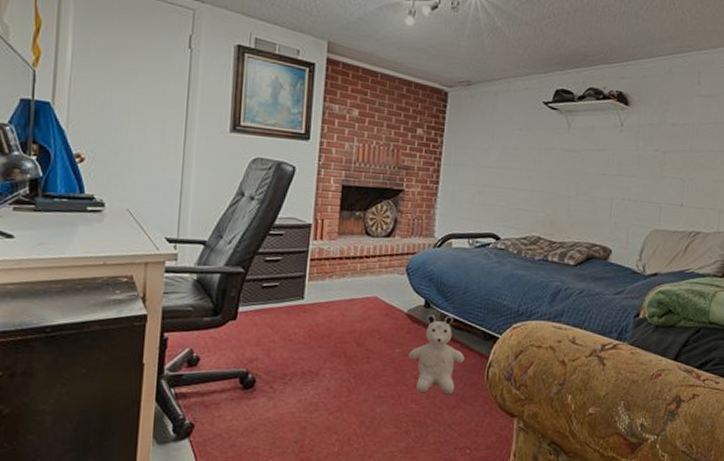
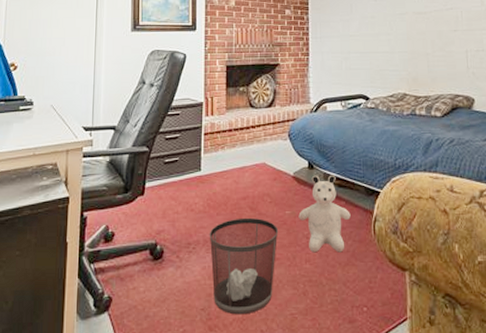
waste bin: none [308,352,385,450] -> present [209,217,279,315]

